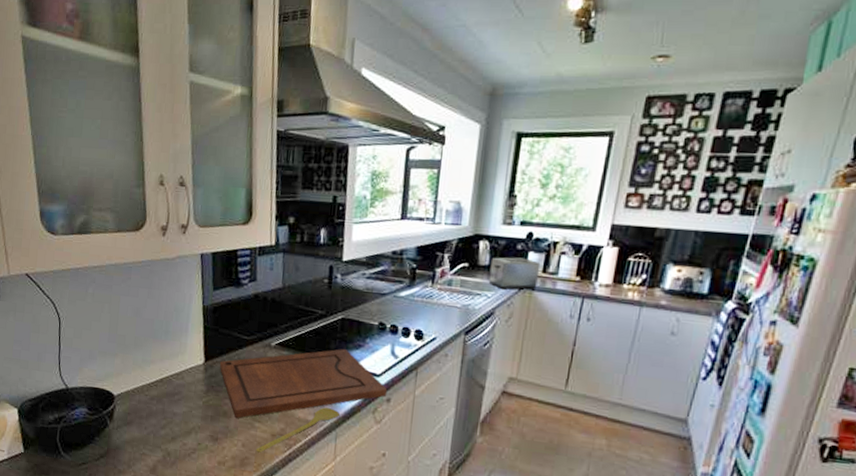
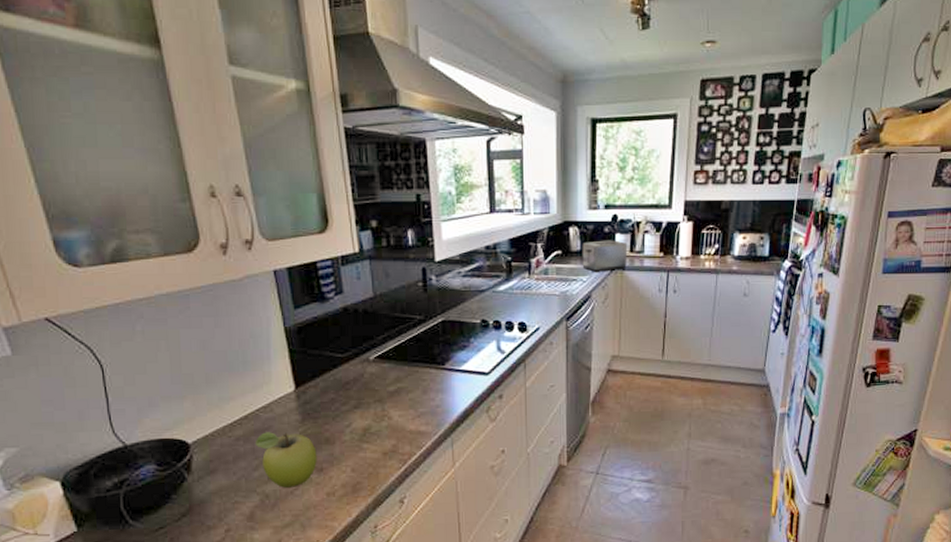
fruit: none [165,396,215,451] -> present [254,431,317,488]
cutting board: present [219,349,388,418] -> none [313,352,499,443]
spatula: present [255,407,340,453] -> none [367,415,453,475]

